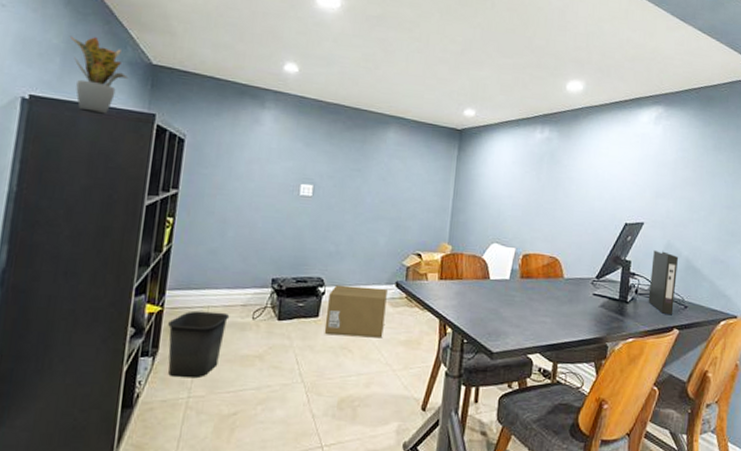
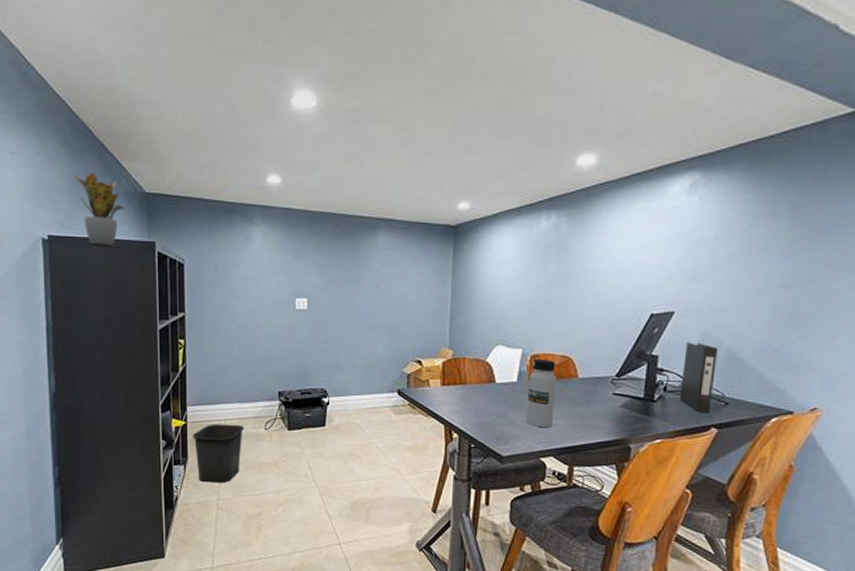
box: present [324,285,388,338] -> none [332,395,390,445]
water bottle: none [516,259,546,325] -> present [526,359,557,428]

